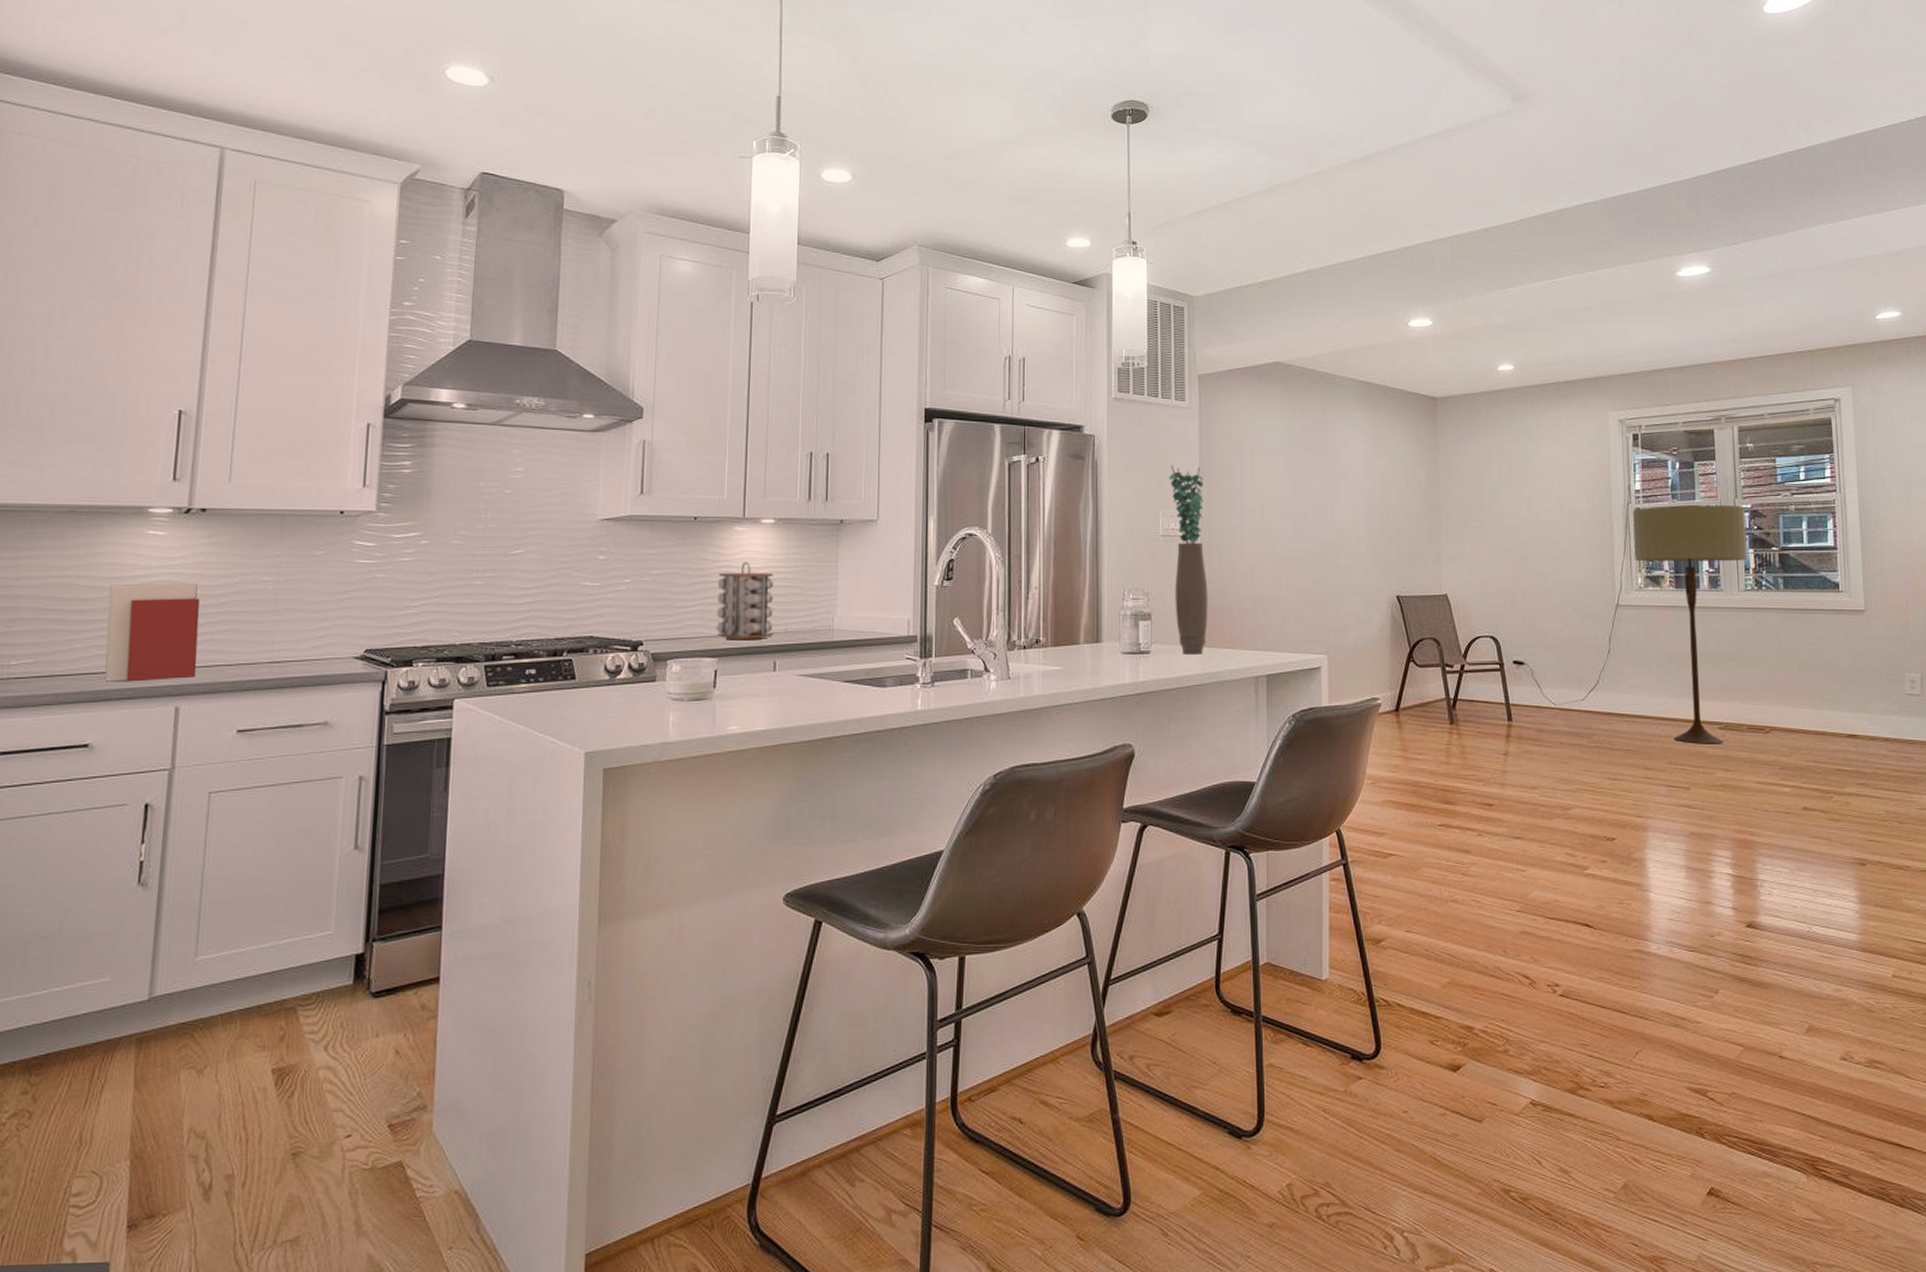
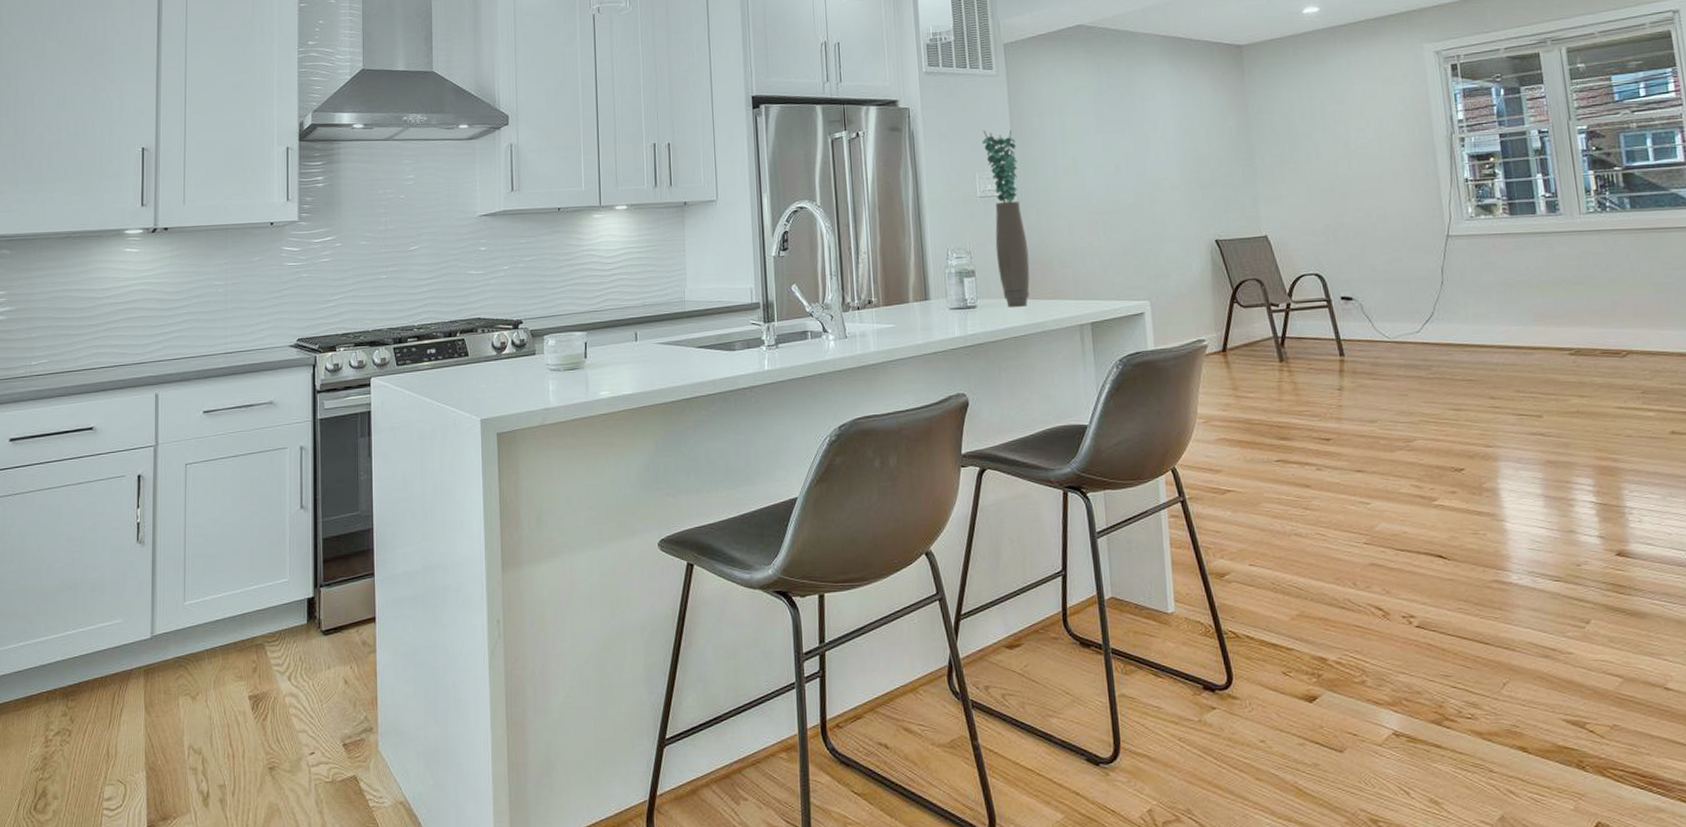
books: present [104,583,200,682] -> none [100,291,169,375]
spice rack: present [717,561,774,641] -> none [581,244,632,316]
floor lamp: present [1633,504,1748,744] -> none [1457,127,1588,371]

